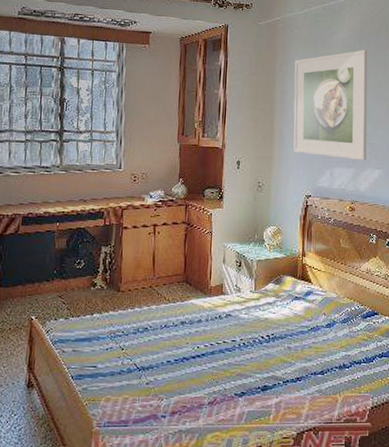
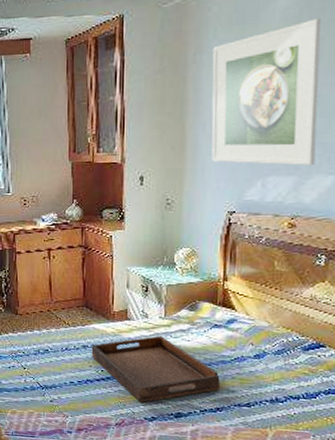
serving tray: none [188,310,300,378] -> present [91,336,220,403]

